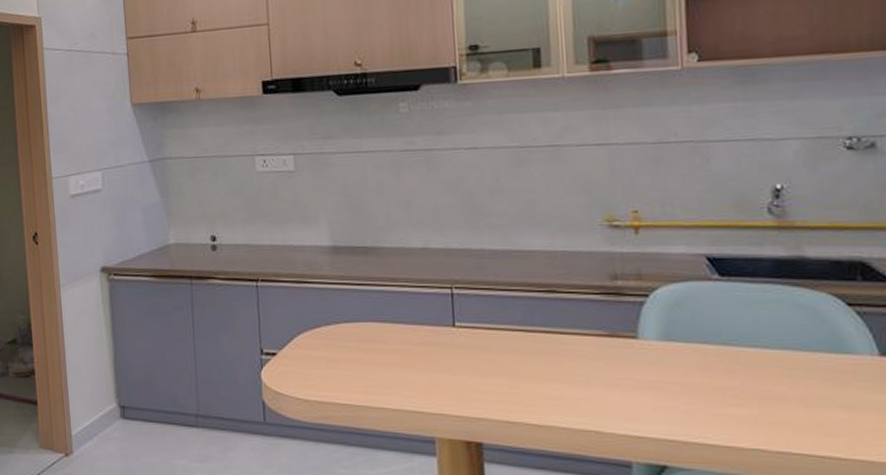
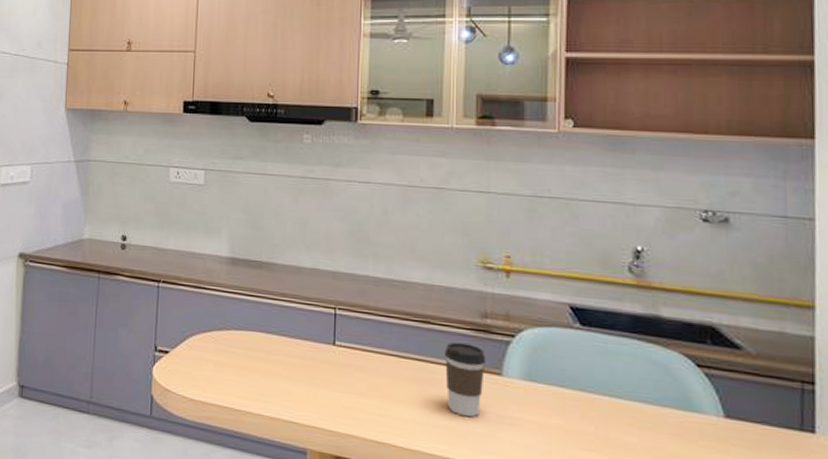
coffee cup: none [574,309,620,386] -> present [445,342,486,417]

